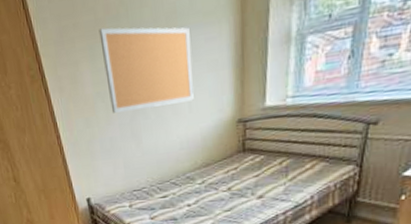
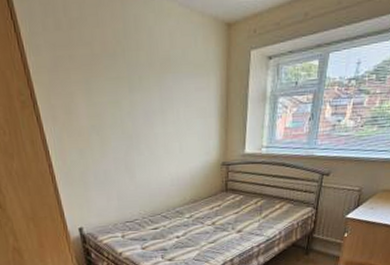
bulletin board: present [99,27,194,113] -> none [95,64,184,147]

